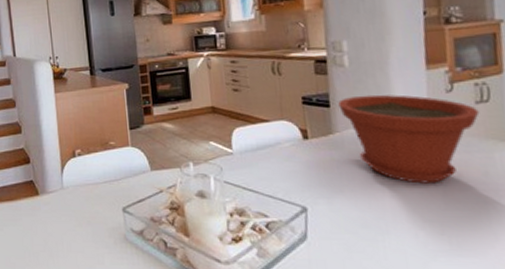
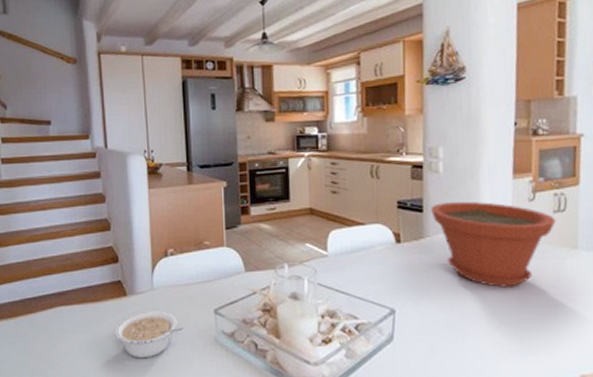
legume: none [29,210,95,256] -> present [114,311,184,359]

